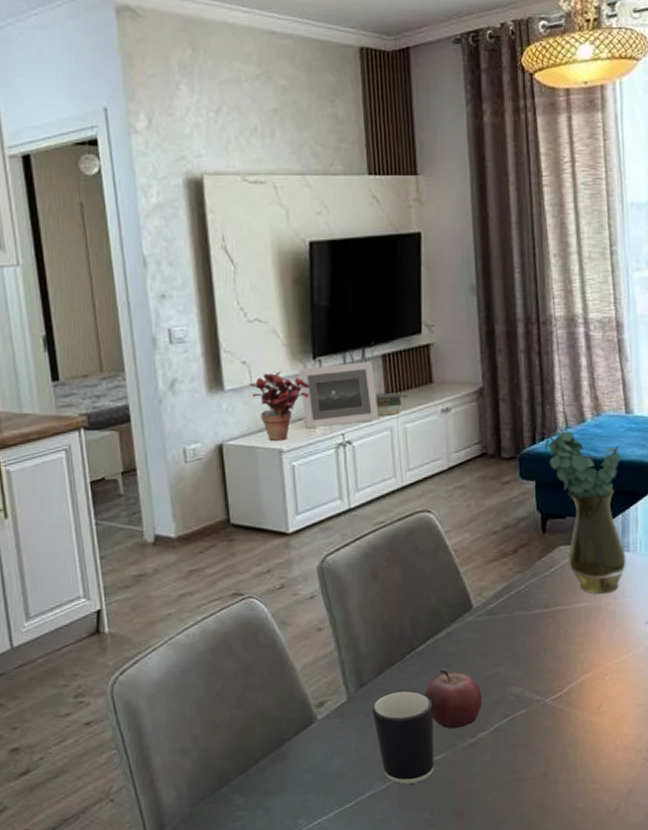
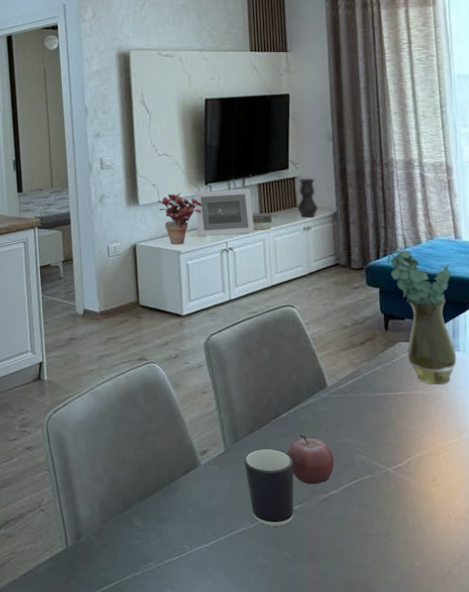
vase: none [433,345,459,396] -> present [297,179,317,217]

